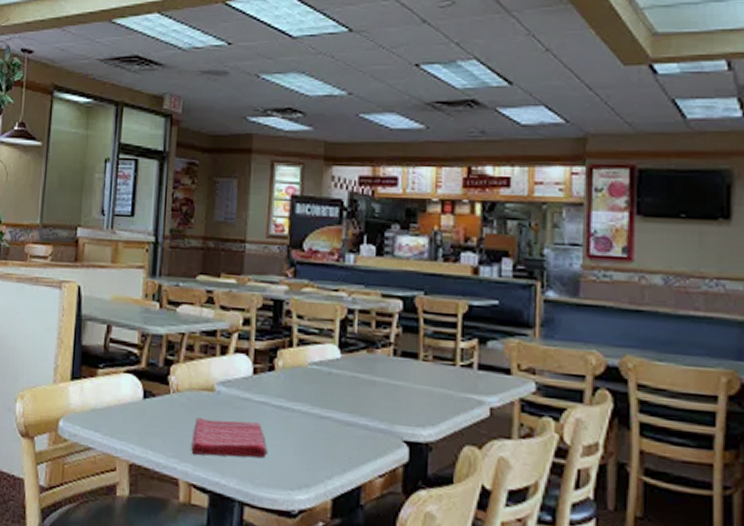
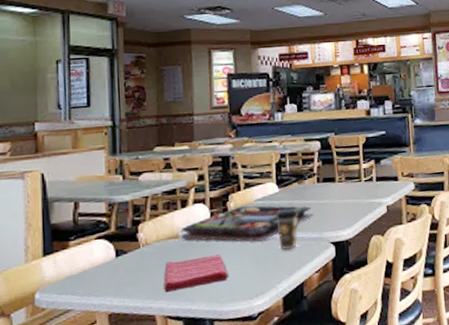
food tray: none [215,367,384,418] -> present [179,205,314,242]
coffee cup: none [332,382,365,437] -> present [275,208,299,251]

